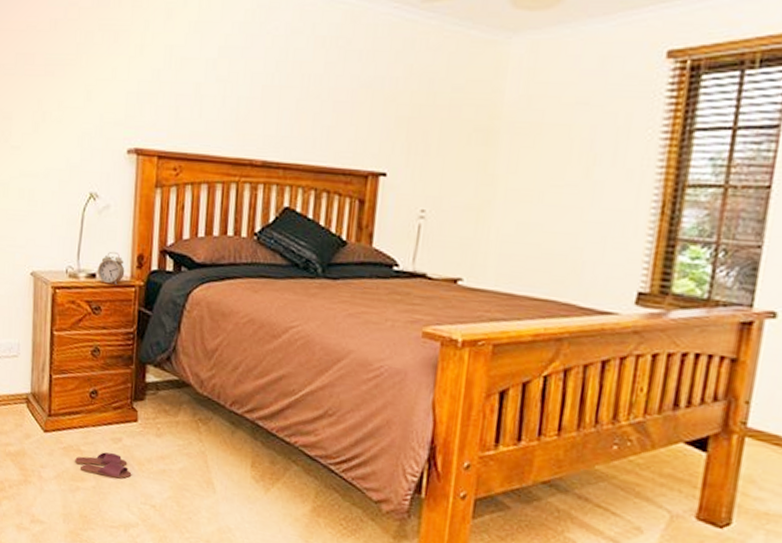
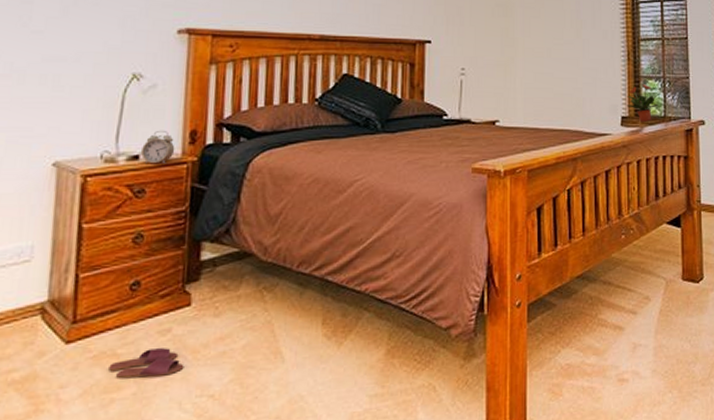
potted plant: none [648,250,702,305] -> present [626,84,659,123]

